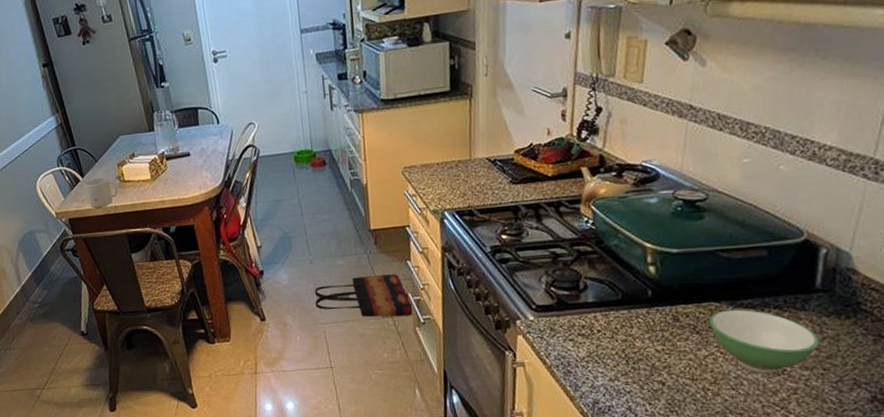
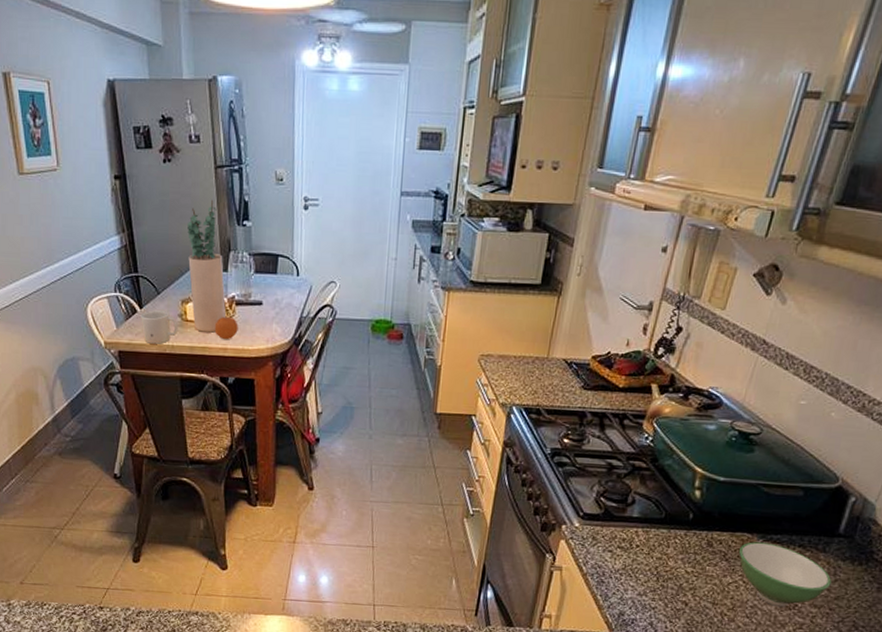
vase: none [112,69,159,190] -> present [187,199,226,333]
fruit: none [150,171,172,193] -> present [214,316,238,340]
shopping bag: present [314,274,413,317] -> none [367,459,465,506]

